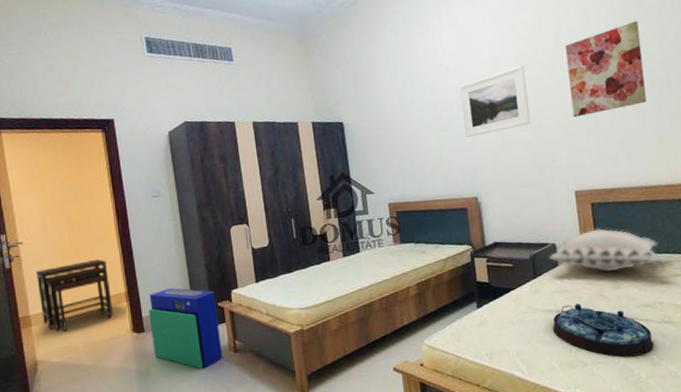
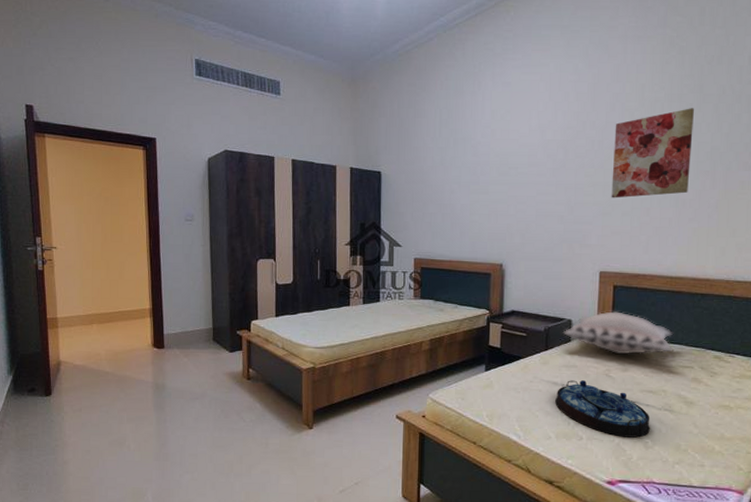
desk: present [35,259,113,332] -> none [66,273,136,338]
air purifier: present [148,288,223,369] -> none [170,311,236,390]
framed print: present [459,65,531,137] -> none [500,138,570,204]

